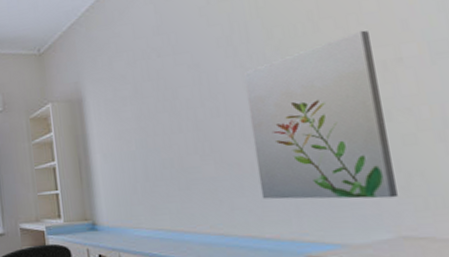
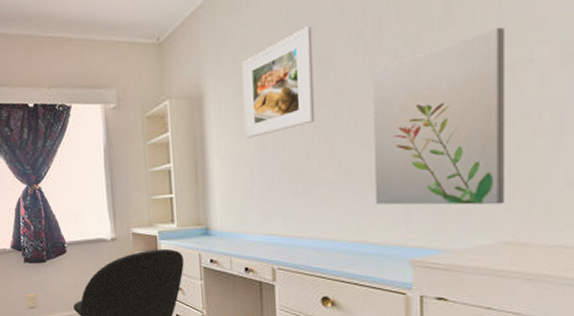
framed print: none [118,35,193,137] -> present [242,26,315,139]

